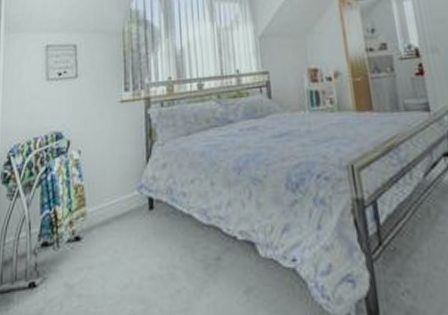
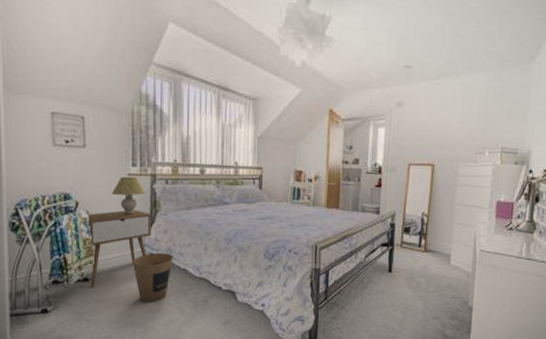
nightstand: none [81,142,148,250] -> present [89,209,151,288]
table lamp: none [104,103,140,150] -> present [112,176,146,215]
trash can: none [128,194,175,265] -> present [132,252,173,302]

